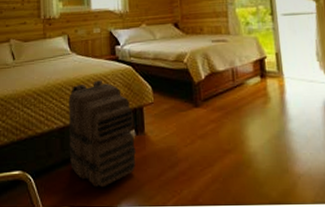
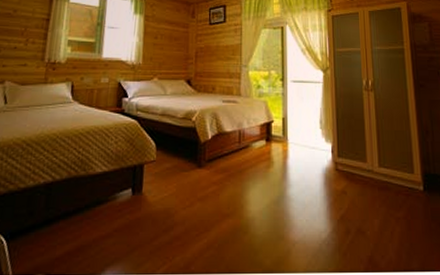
backpack: present [68,80,136,188] -> none [53,133,132,253]

